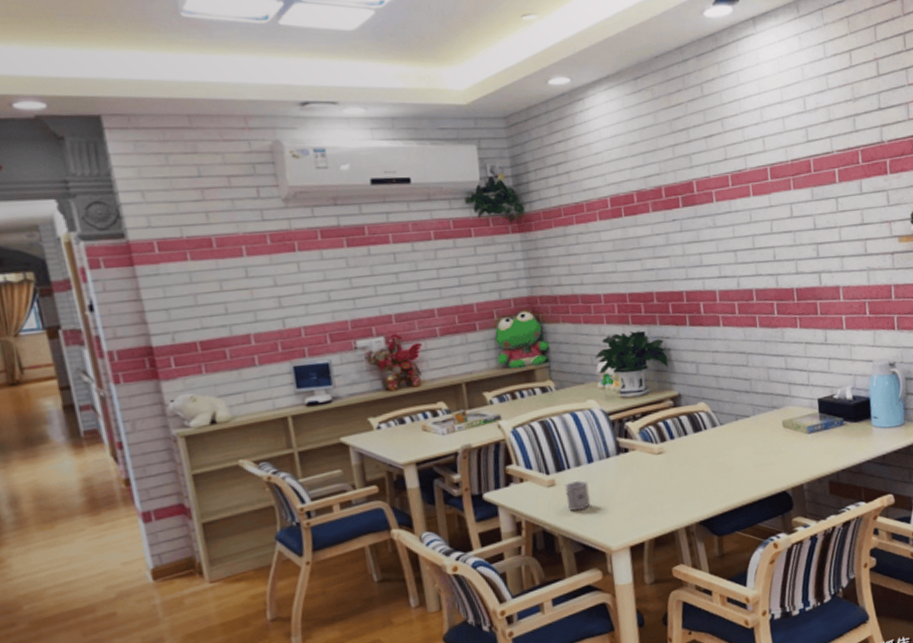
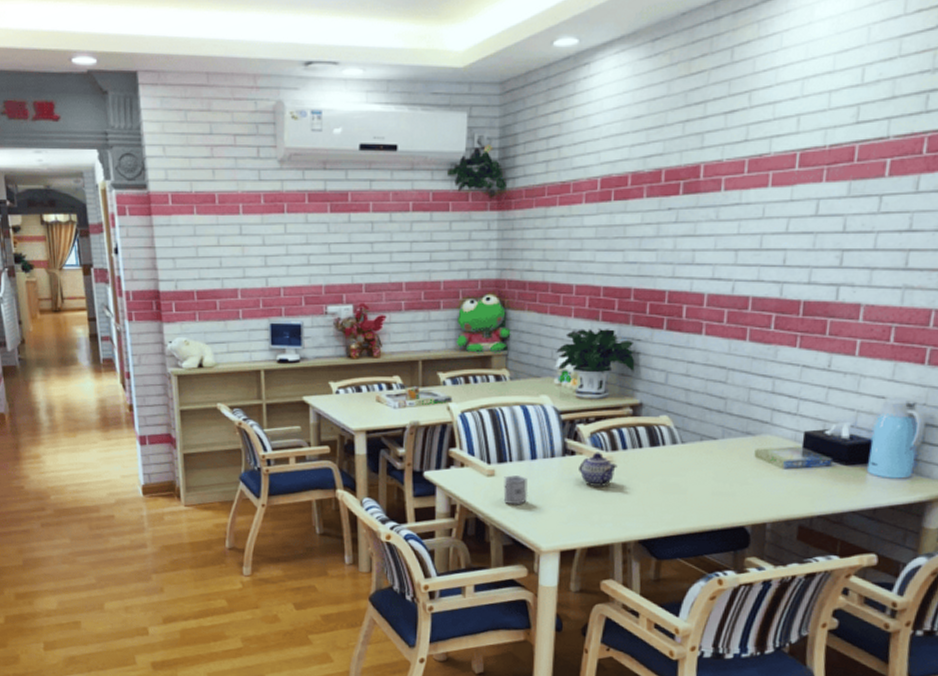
teapot: none [634,445,669,479] -> present [579,452,618,487]

